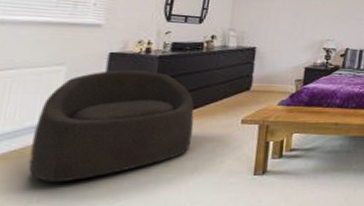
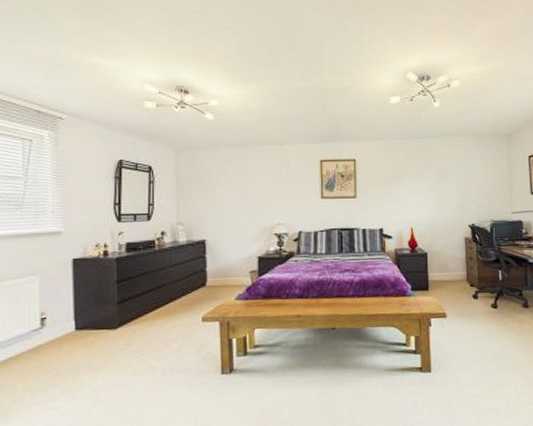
armchair: present [28,70,194,183] -> none [23,274,158,387]

